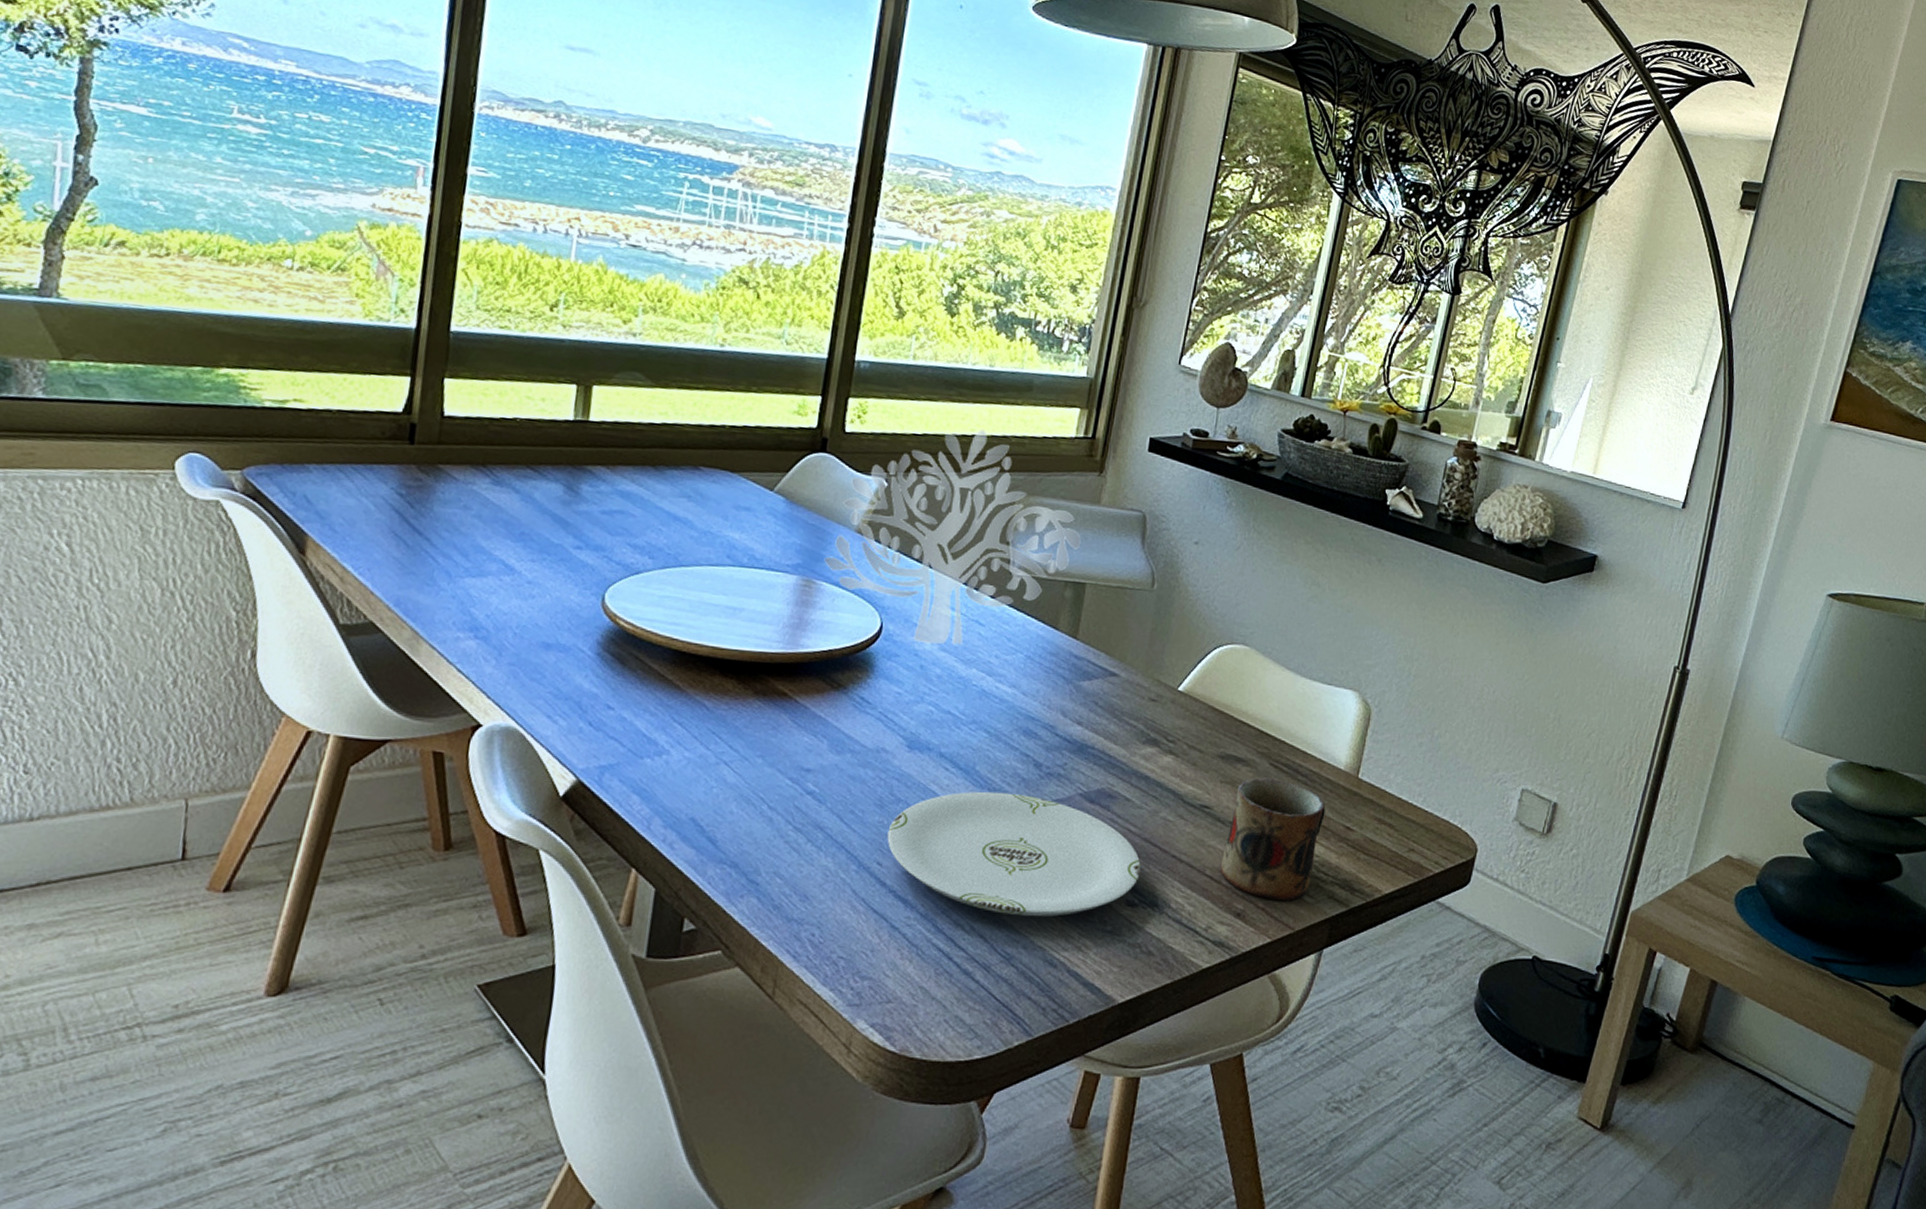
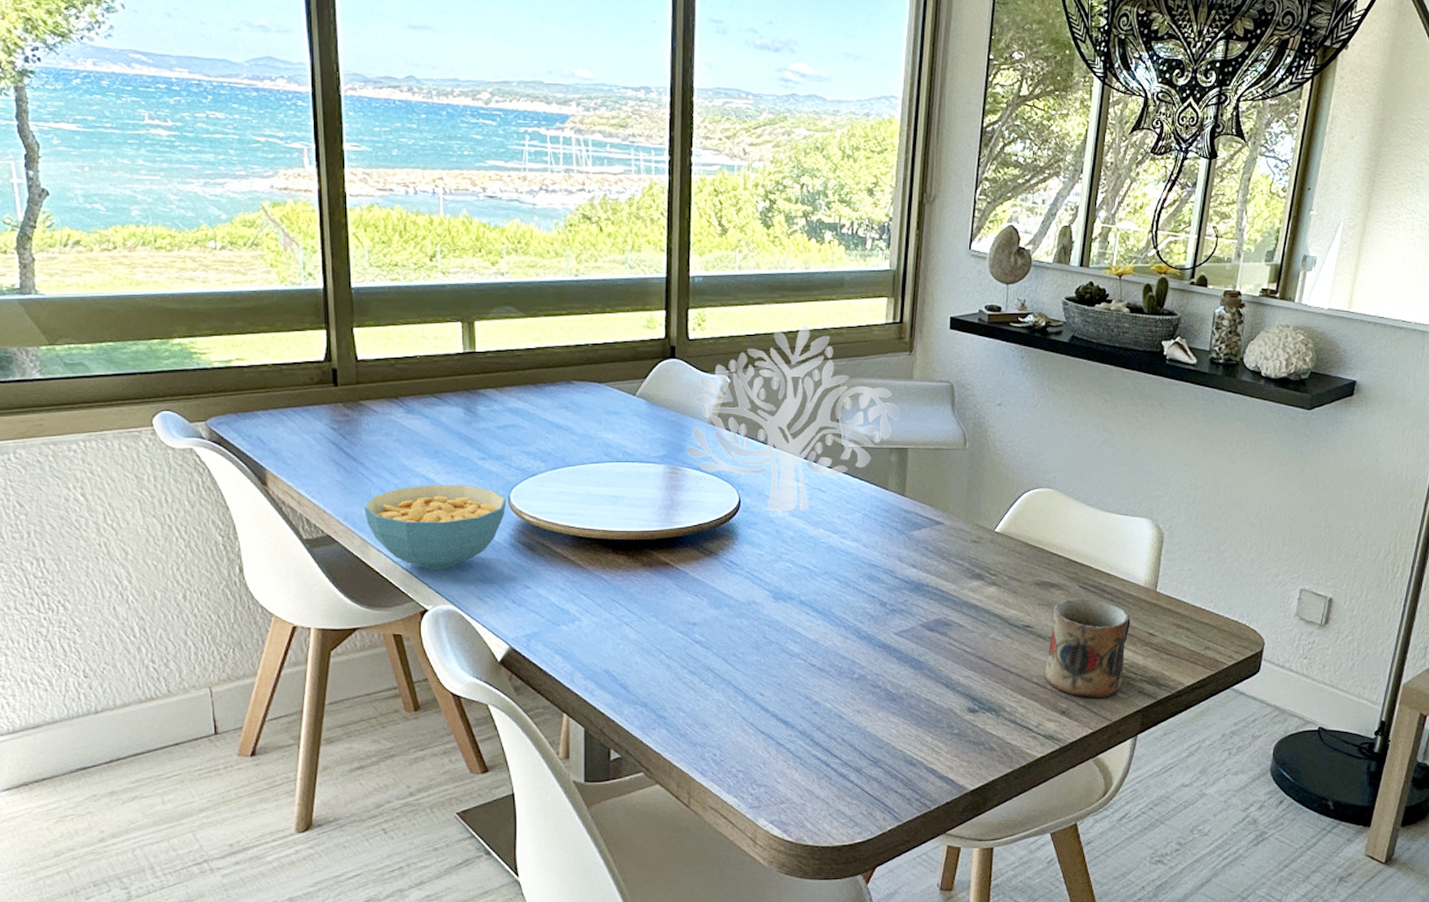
cereal bowl: none [421,572,600,677] -> present [364,485,507,570]
plate: present [887,791,1141,917] -> none [765,628,977,727]

